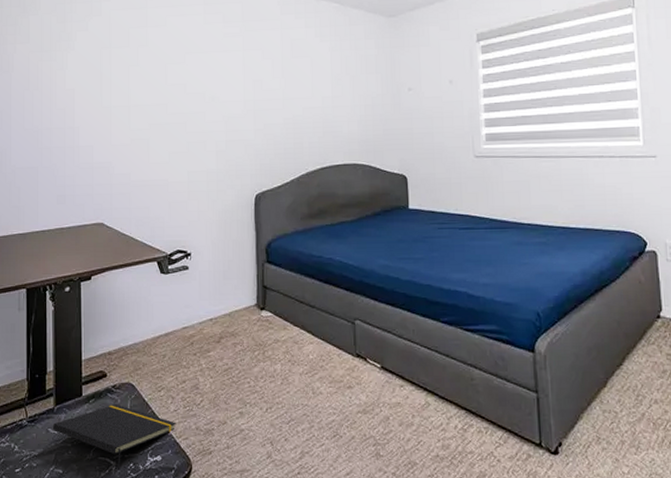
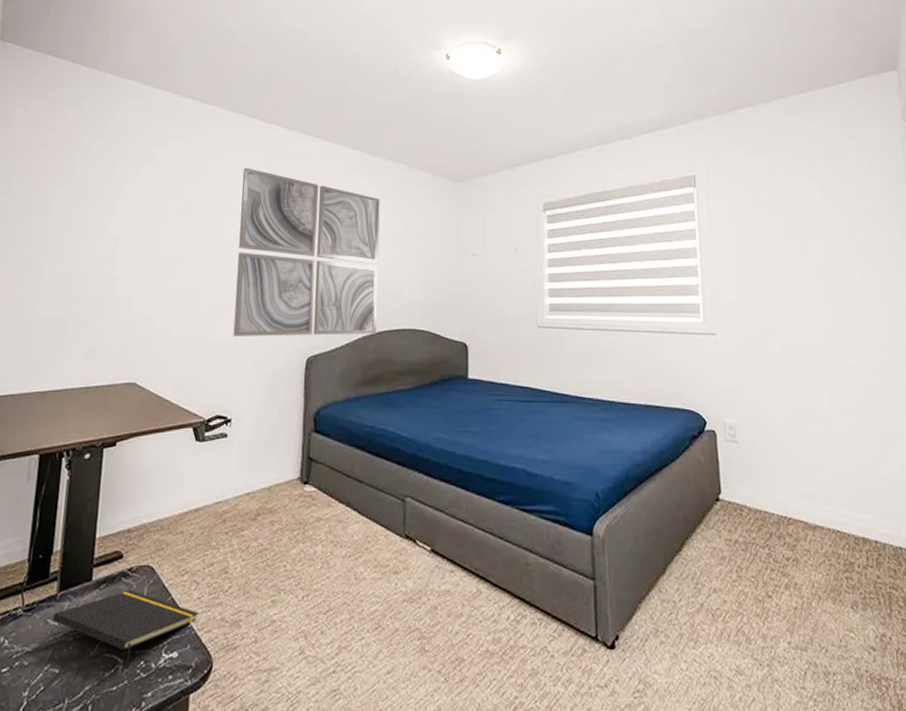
wall art: none [183,16,319,177] -> present [233,168,380,336]

